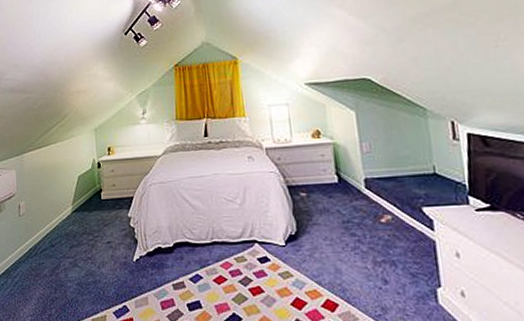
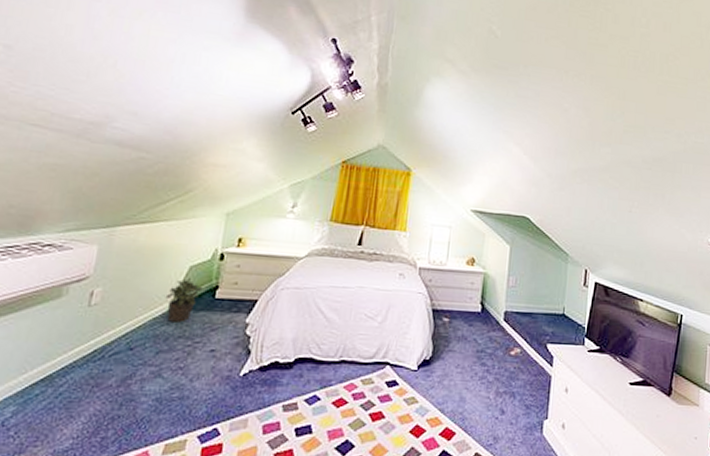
potted plant: none [66,186,91,222] -> present [165,278,203,323]

